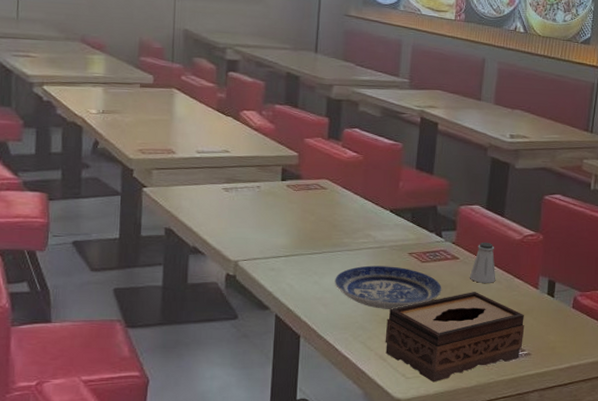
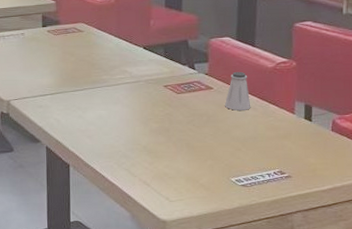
plate: present [335,265,442,309] -> none [97,98,198,138]
tissue box: present [385,292,525,383] -> none [147,119,284,205]

